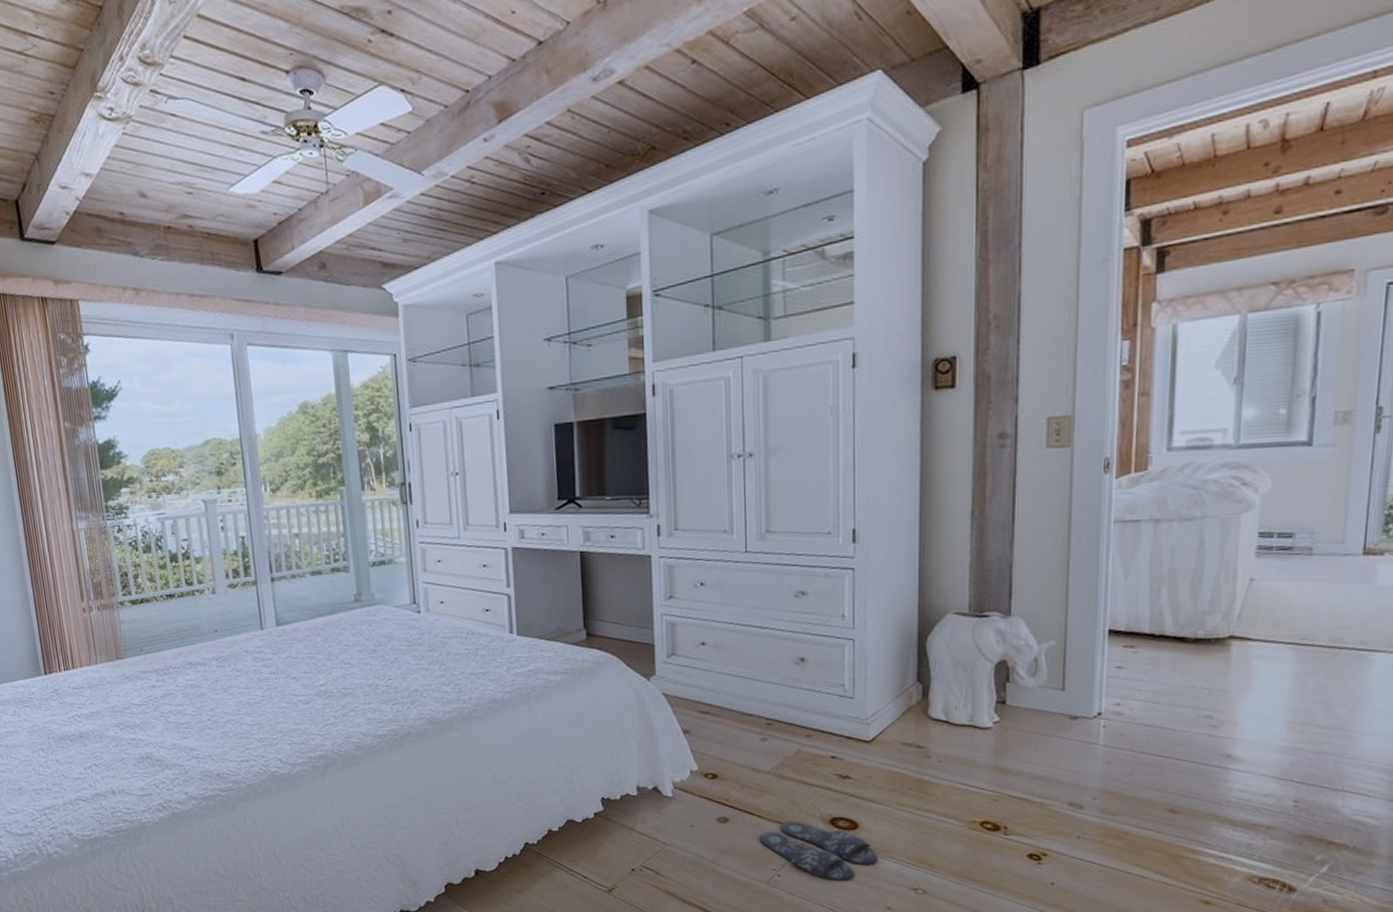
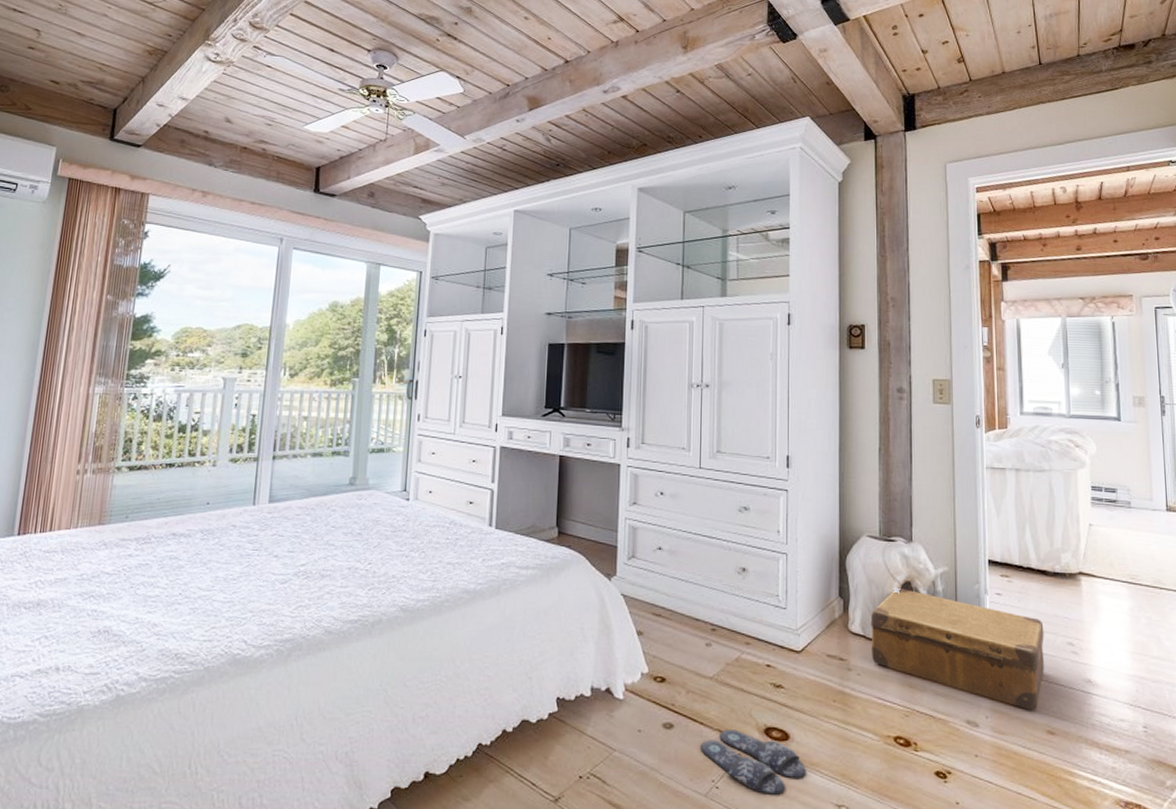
suitcase: none [955,667,1176,789] -> present [870,587,1044,710]

